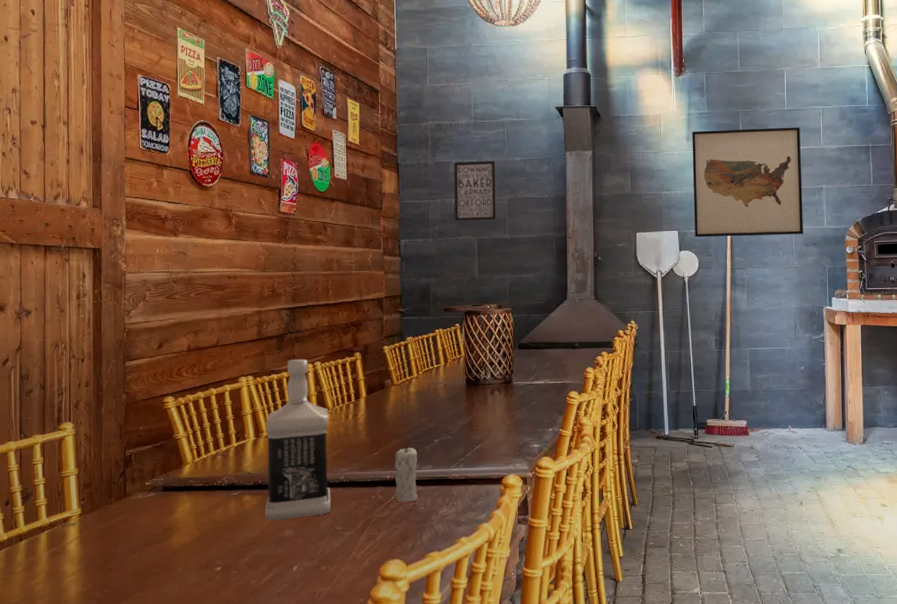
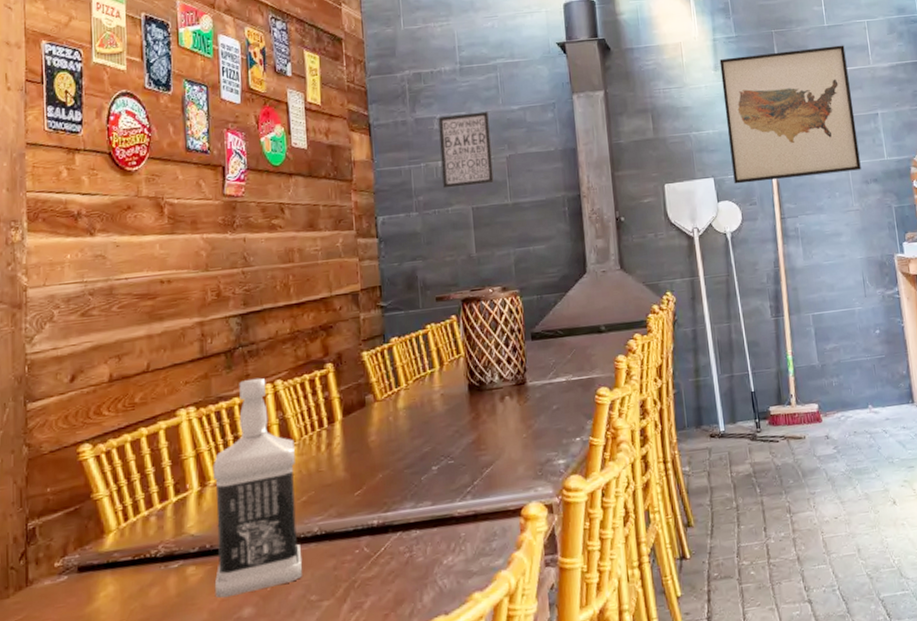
candle: present [394,440,418,502] -> none [382,471,415,554]

